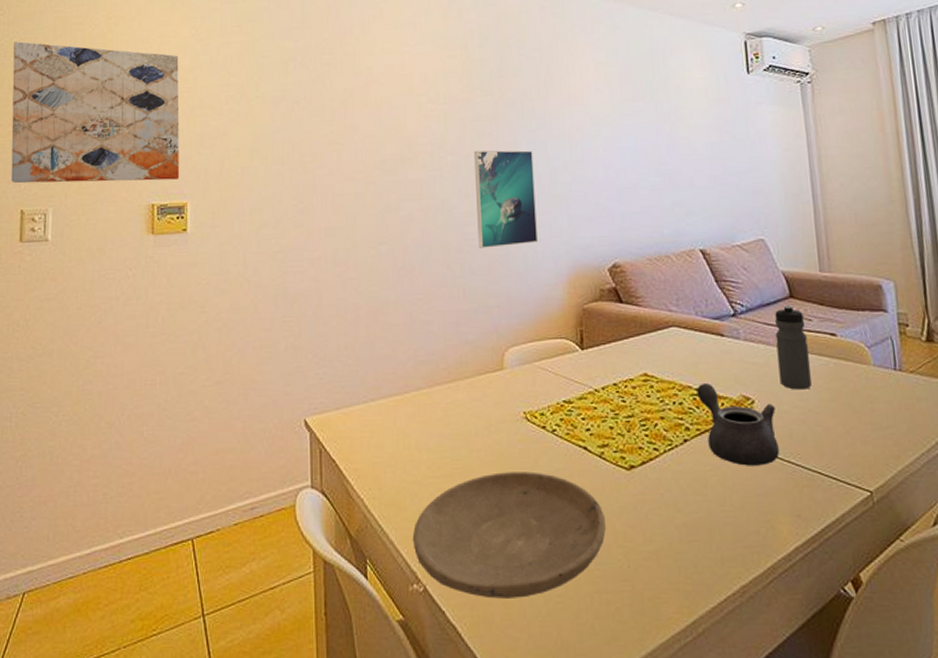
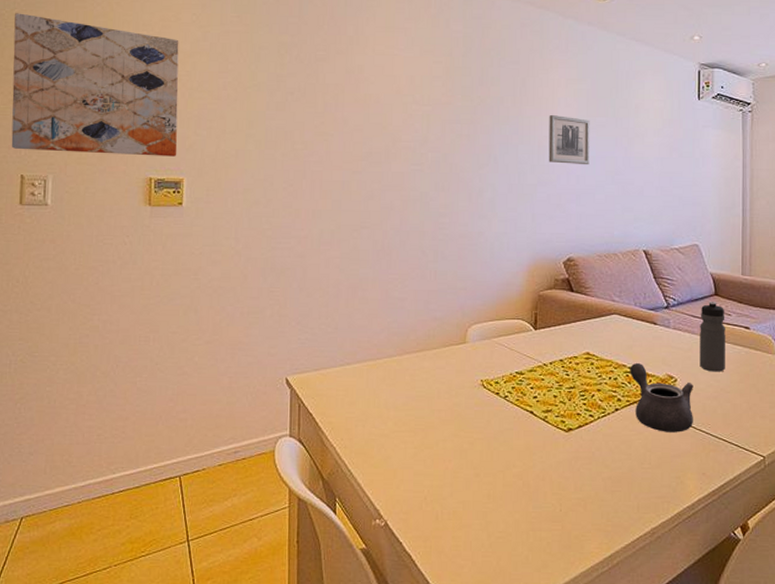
plate: present [412,471,606,599] -> none [377,430,544,533]
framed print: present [473,150,539,248] -> none [451,150,505,238]
wall art: none [579,103,629,157] -> present [548,114,590,165]

